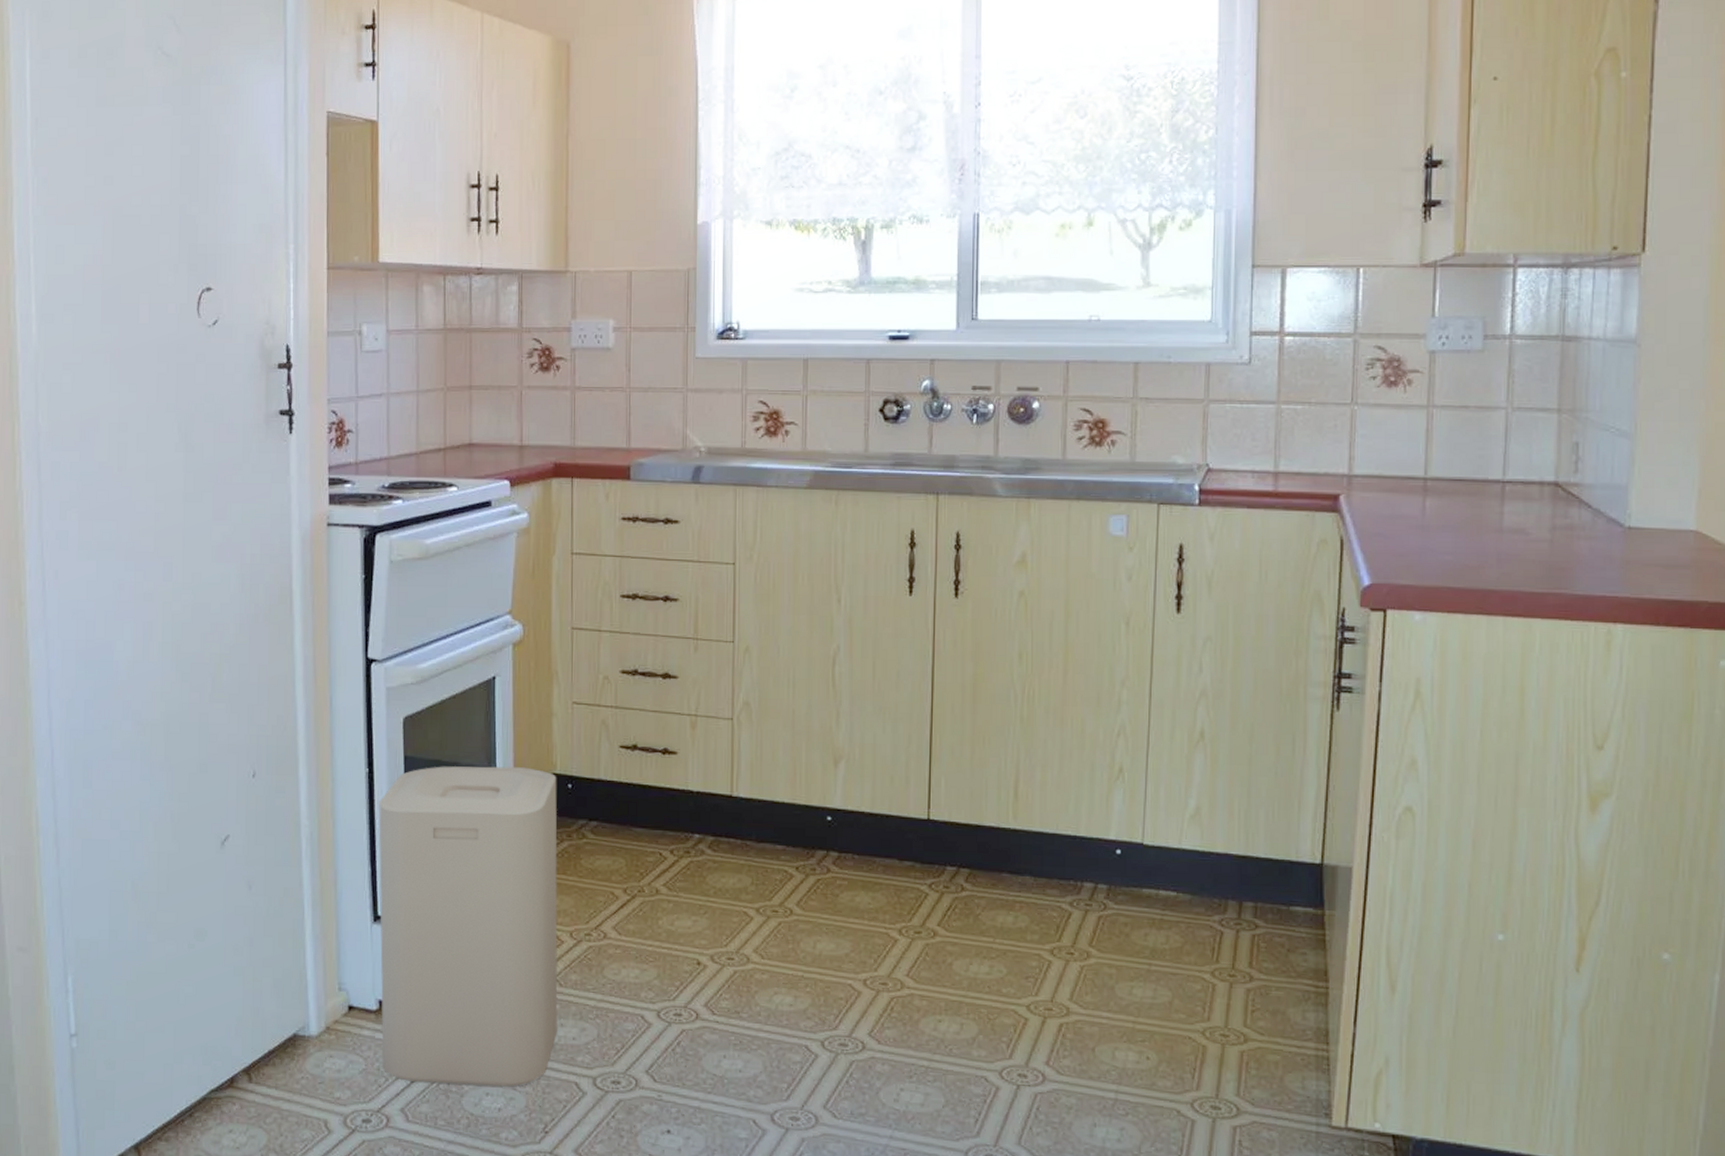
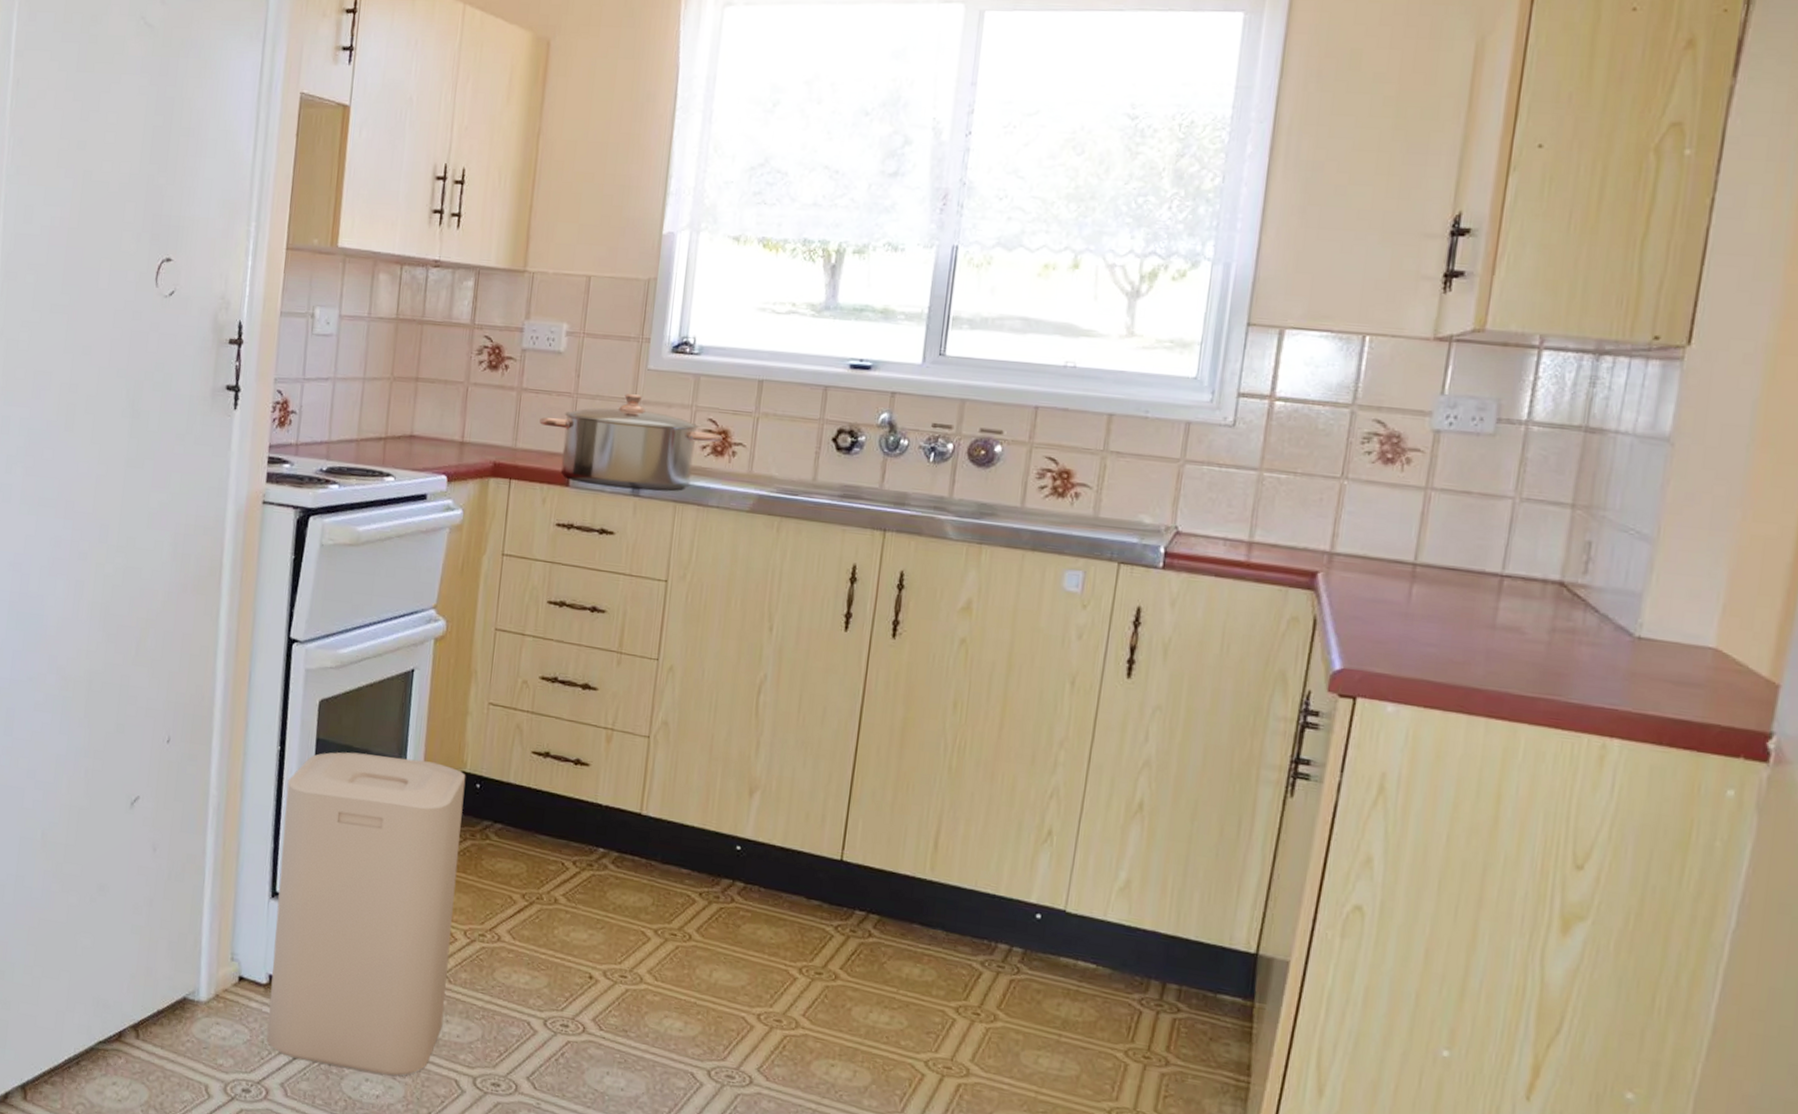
cooking pot: none [595,382,775,477] -> present [539,393,723,492]

